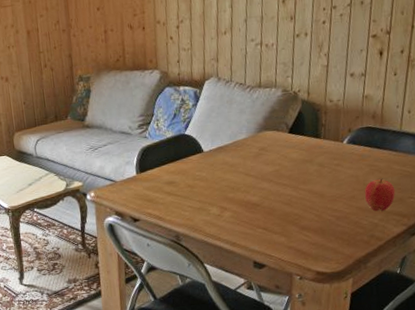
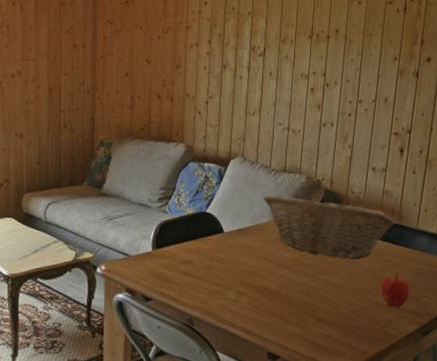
fruit basket: none [239,108,377,167] -> present [263,194,396,259]

